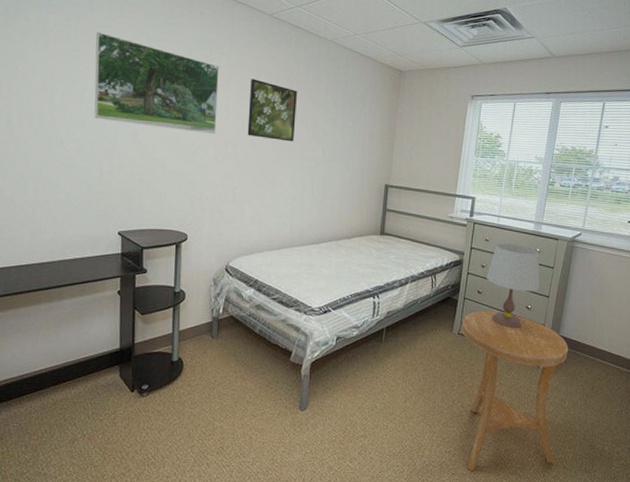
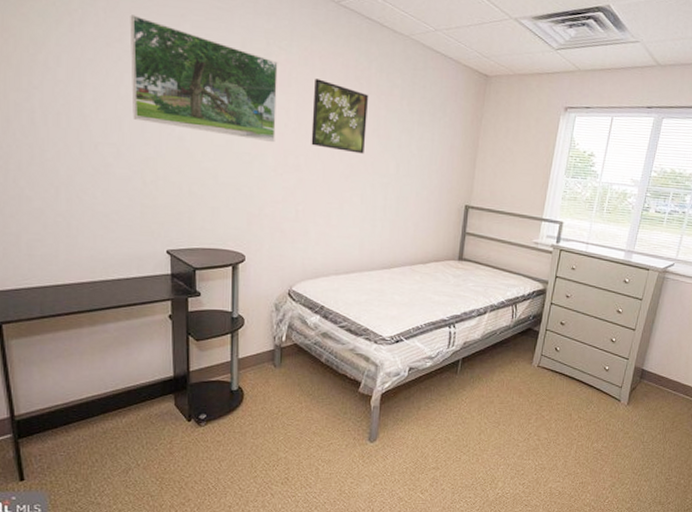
side table: present [461,310,569,472] -> none [540,343,652,503]
table lamp: present [486,243,540,328] -> none [570,272,628,361]

